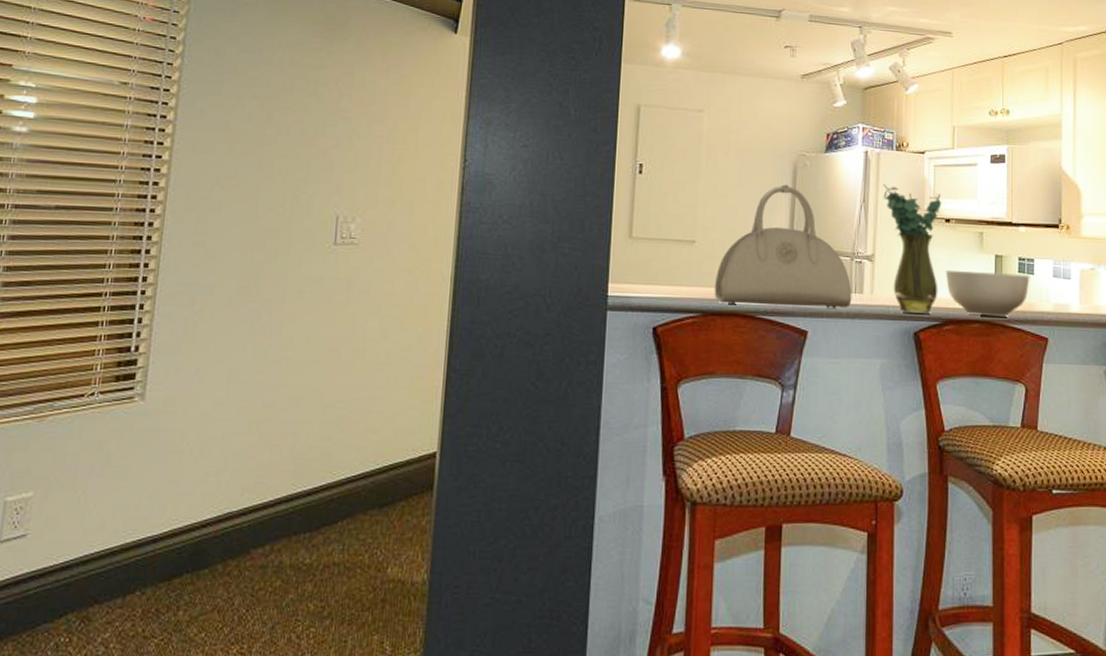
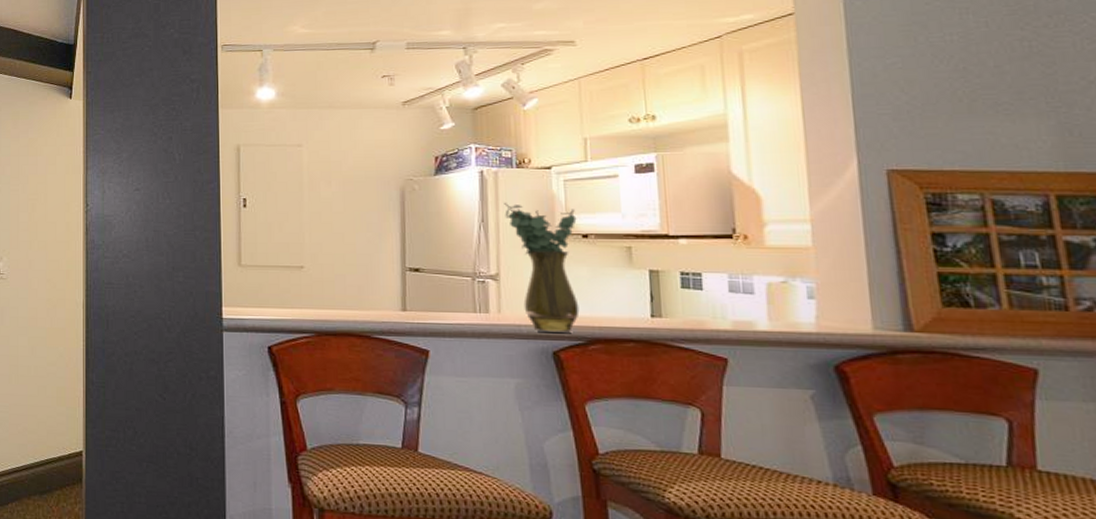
handbag: present [714,184,852,310] -> none [326,209,477,329]
bowl: present [945,269,1030,317] -> none [586,287,698,336]

